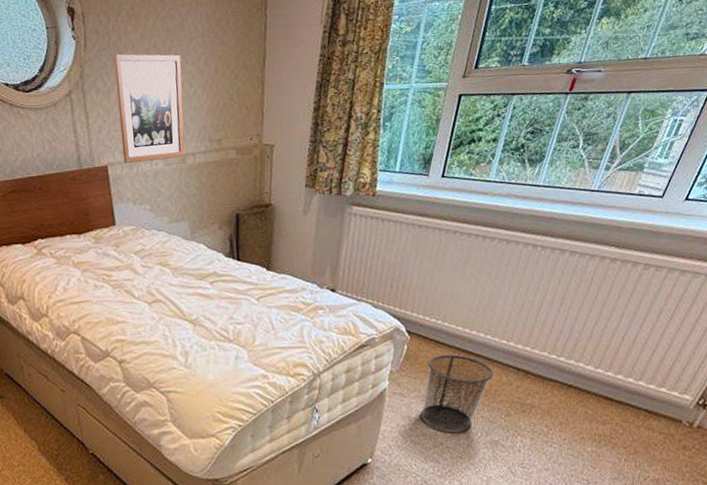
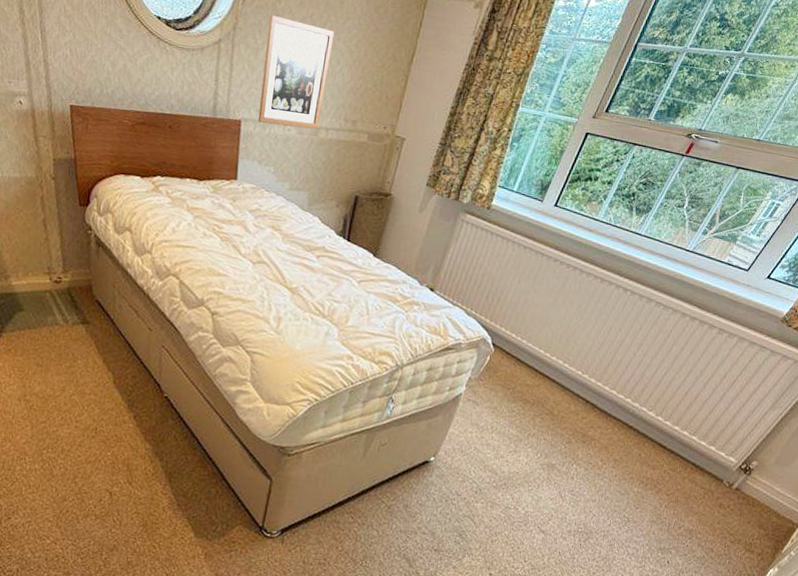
waste bin: present [420,354,494,433] -> none [488,373,564,449]

